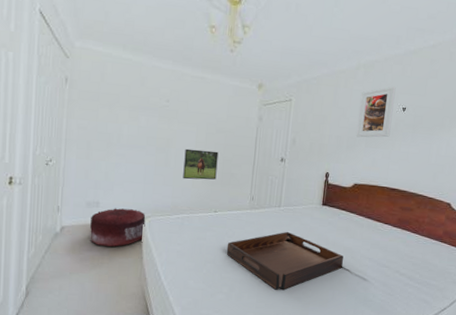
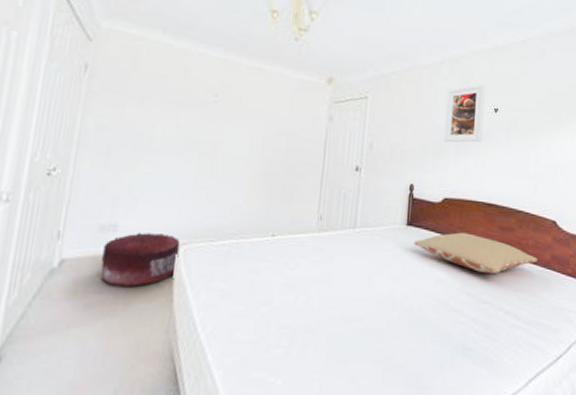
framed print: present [183,148,219,180] -> none [232,154,279,195]
serving tray: present [226,231,343,290] -> none [286,259,435,340]
pillow: none [327,211,432,245] -> present [414,232,538,274]

